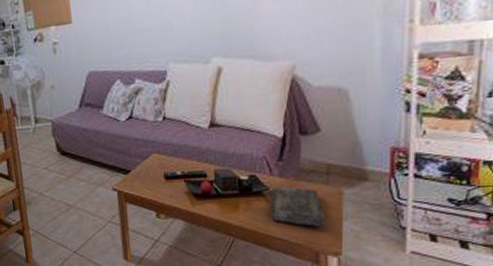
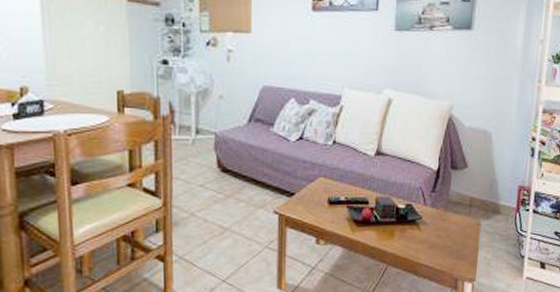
book: present [270,187,324,227] -> none [421,216,465,255]

